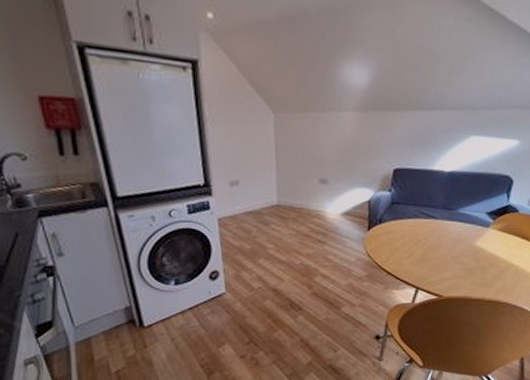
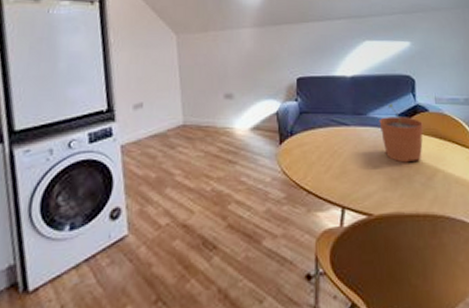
plant pot: none [466,202,510,257] -> present [379,104,423,163]

